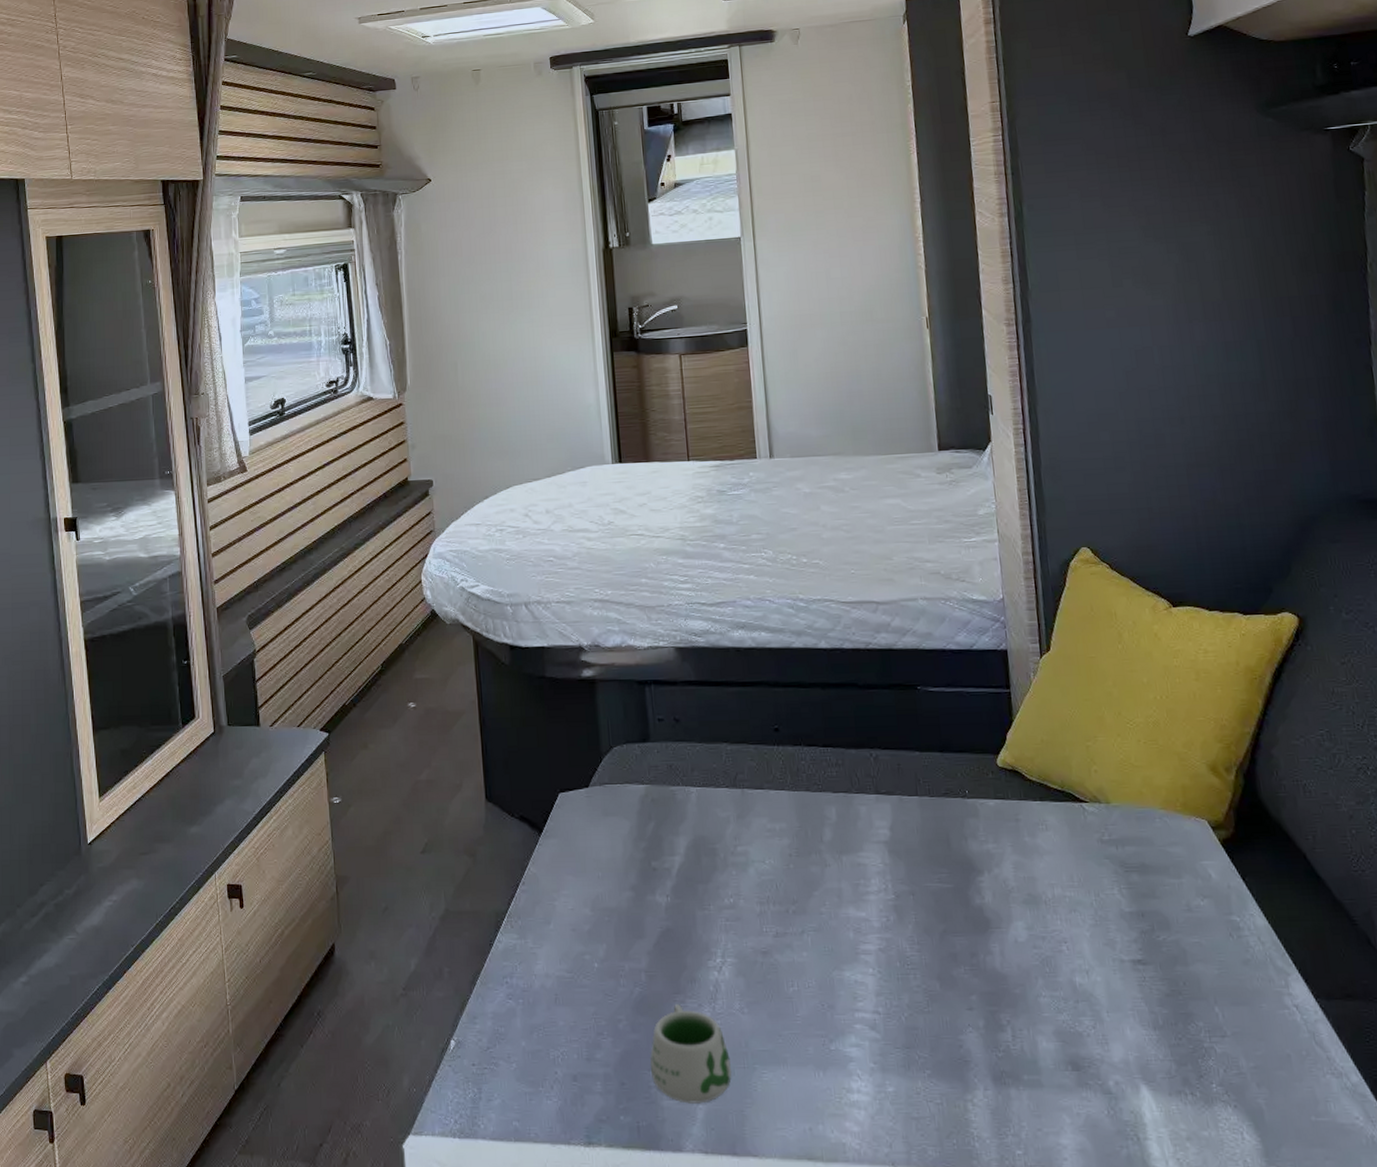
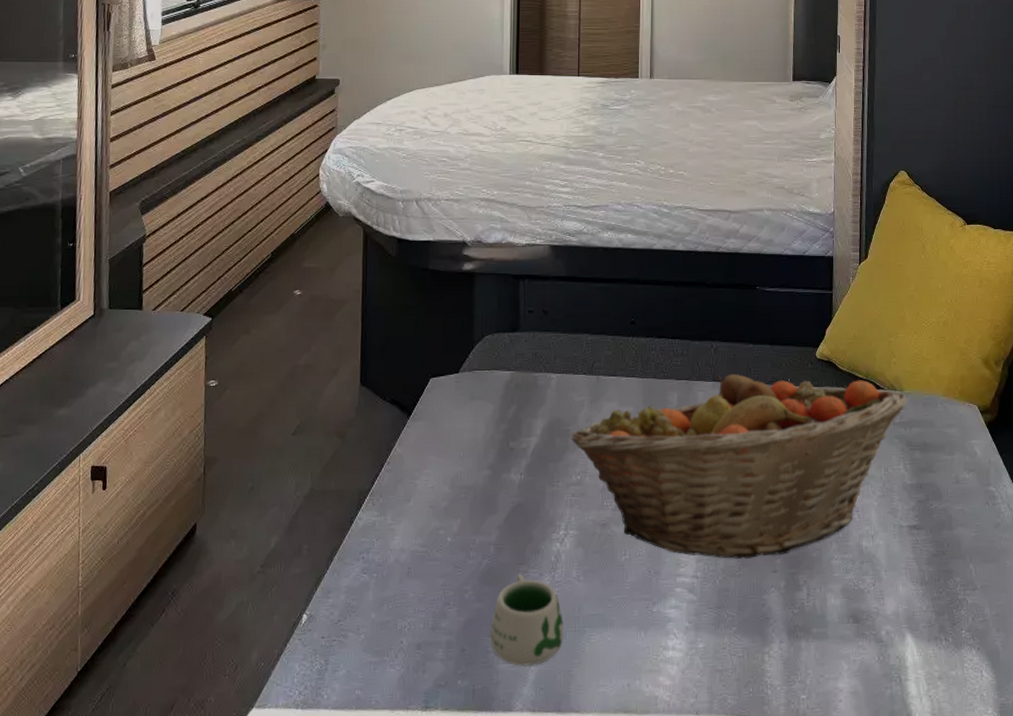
fruit basket: none [718,785,1117,994] -> present [571,373,908,559]

